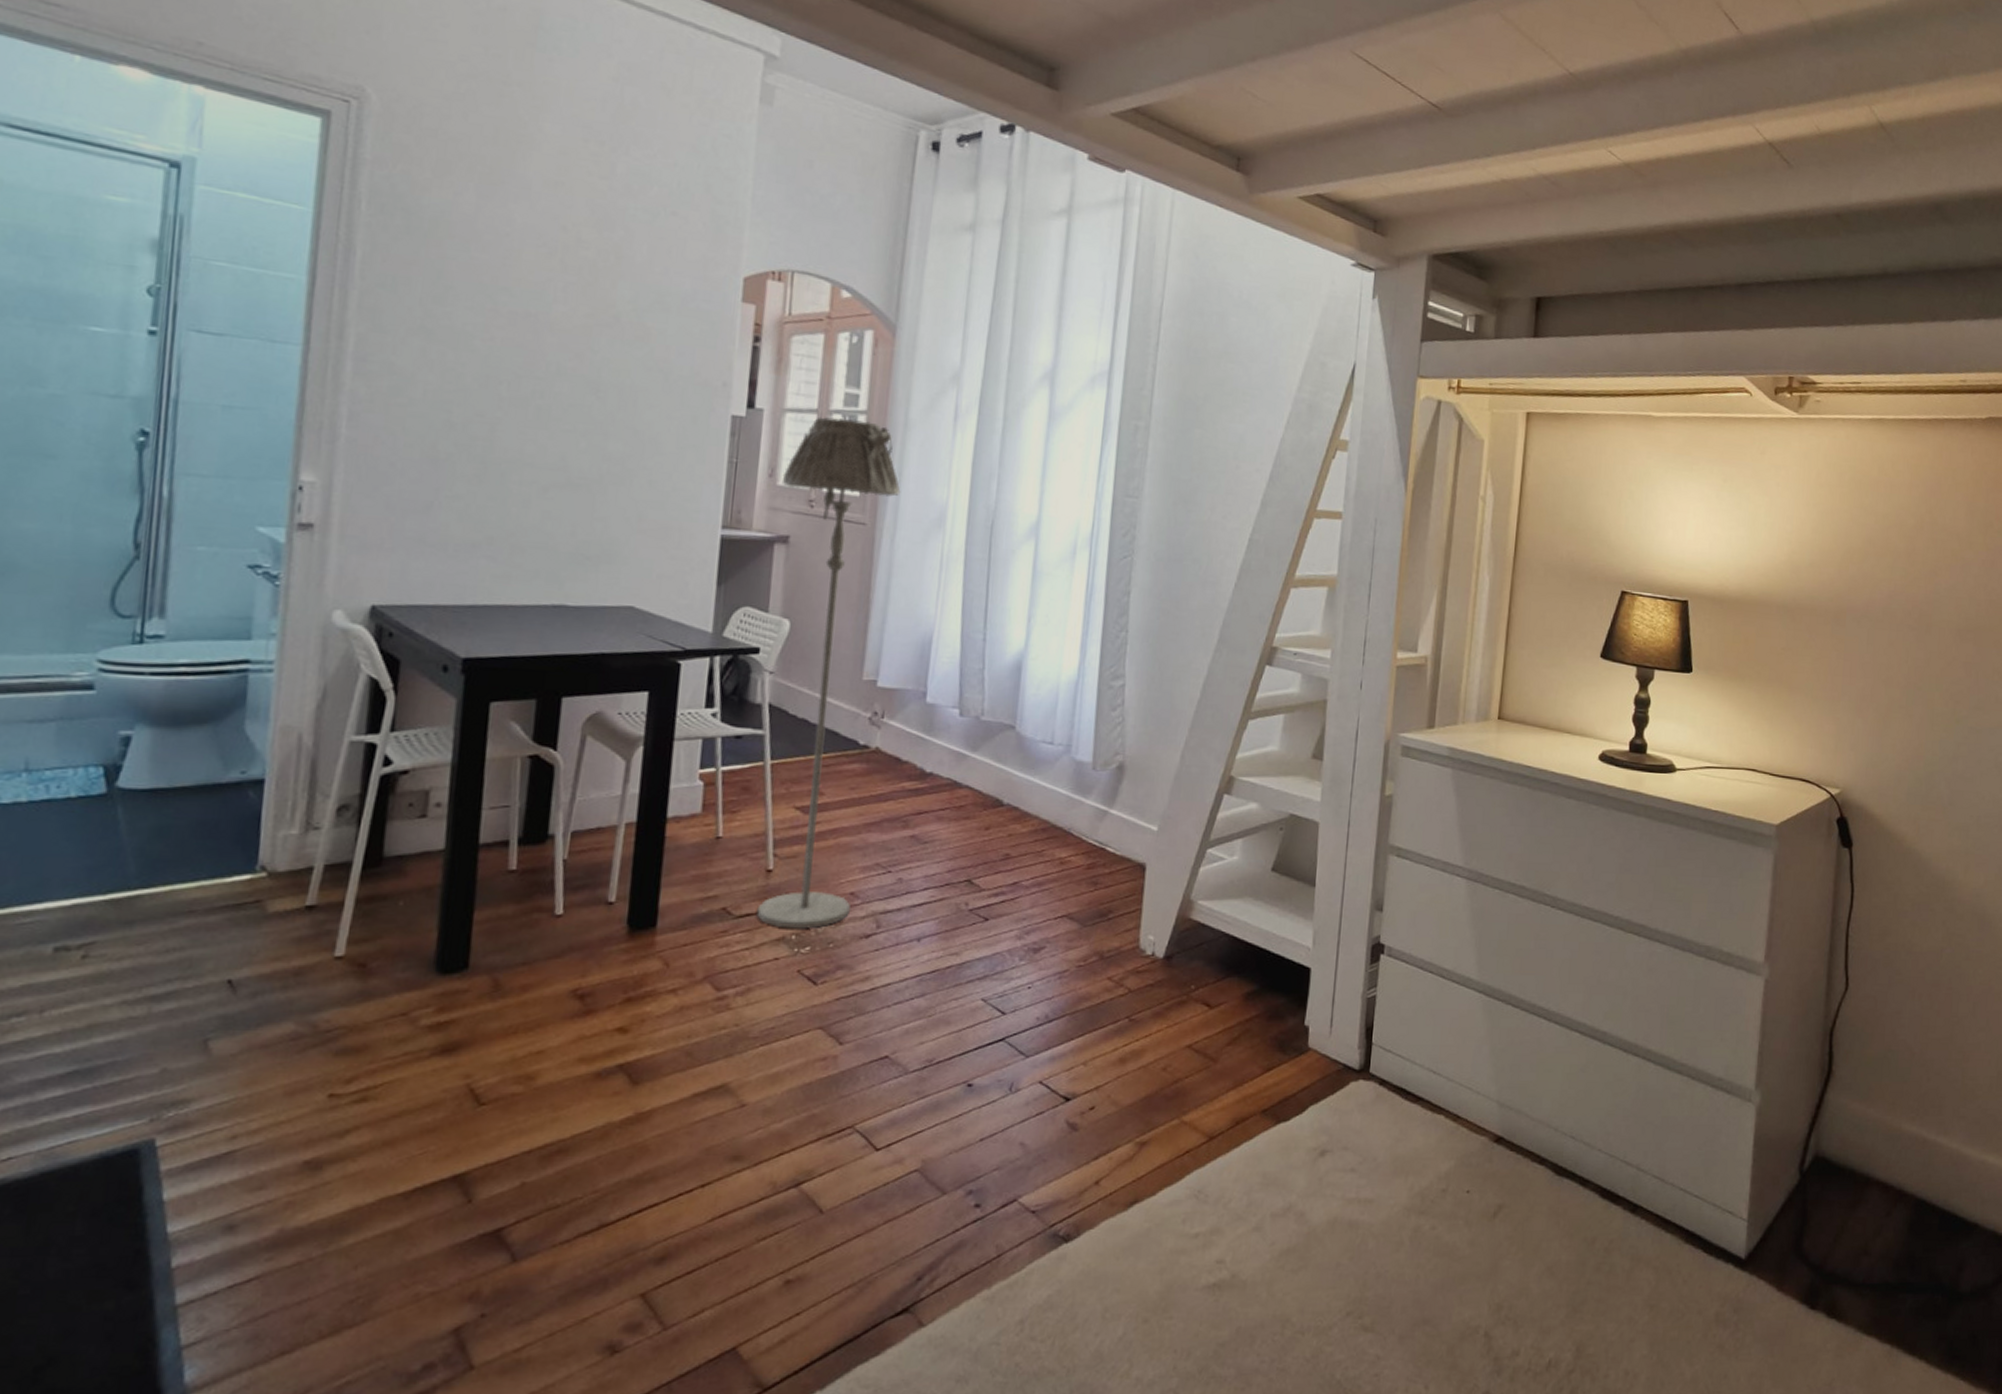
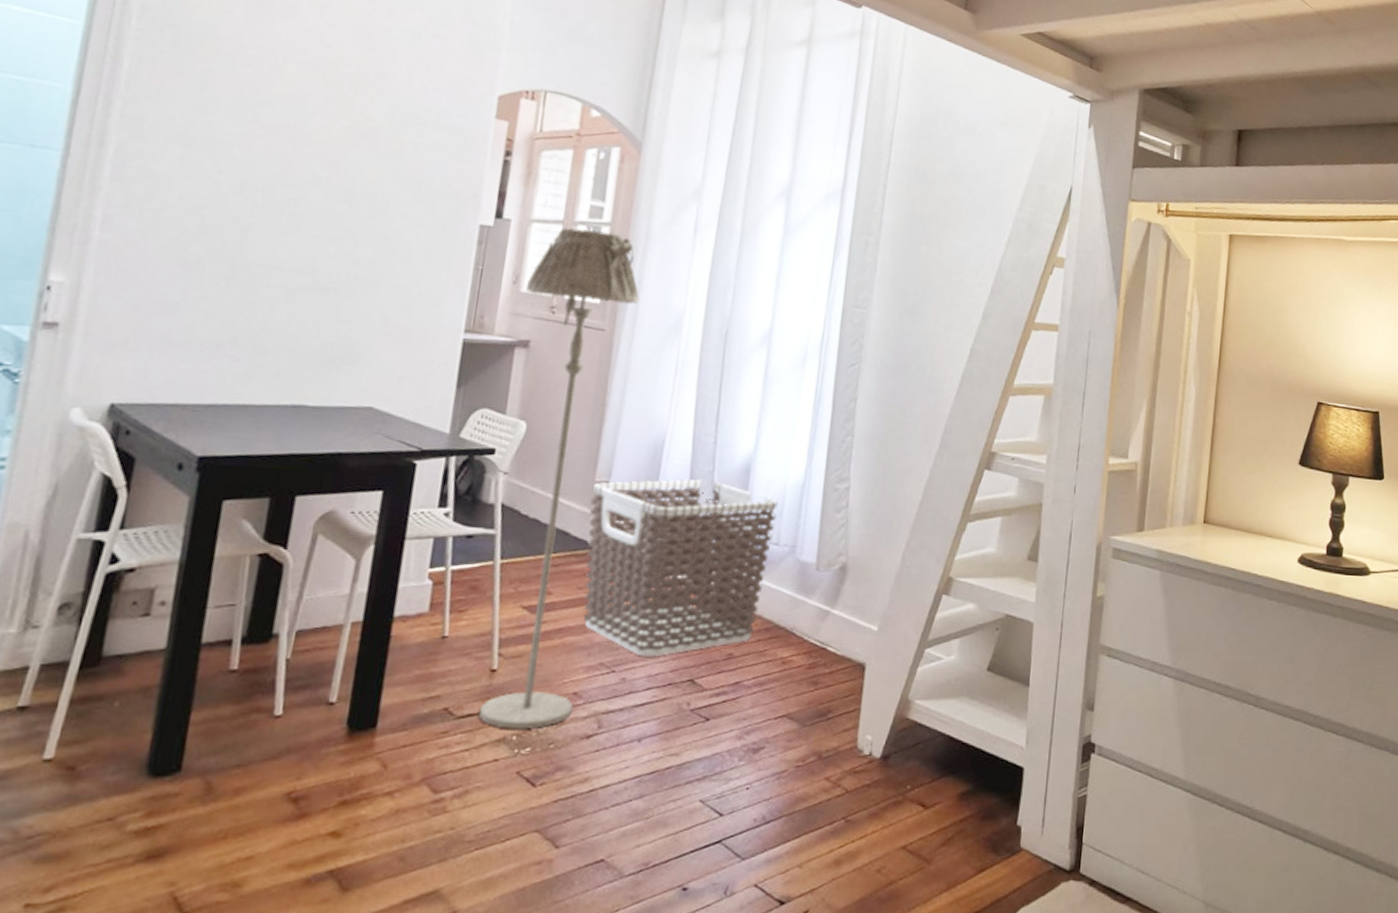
clothes hamper: none [857,676,1051,858] -> present [583,478,778,657]

